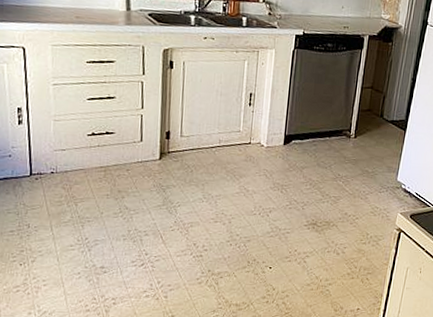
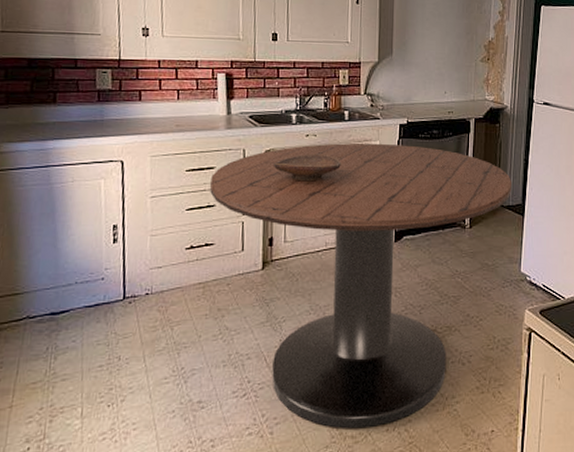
dining table: none [110,47,399,299] -> present [210,143,513,429]
decorative bowl: none [172,56,237,83] -> present [274,153,341,182]

